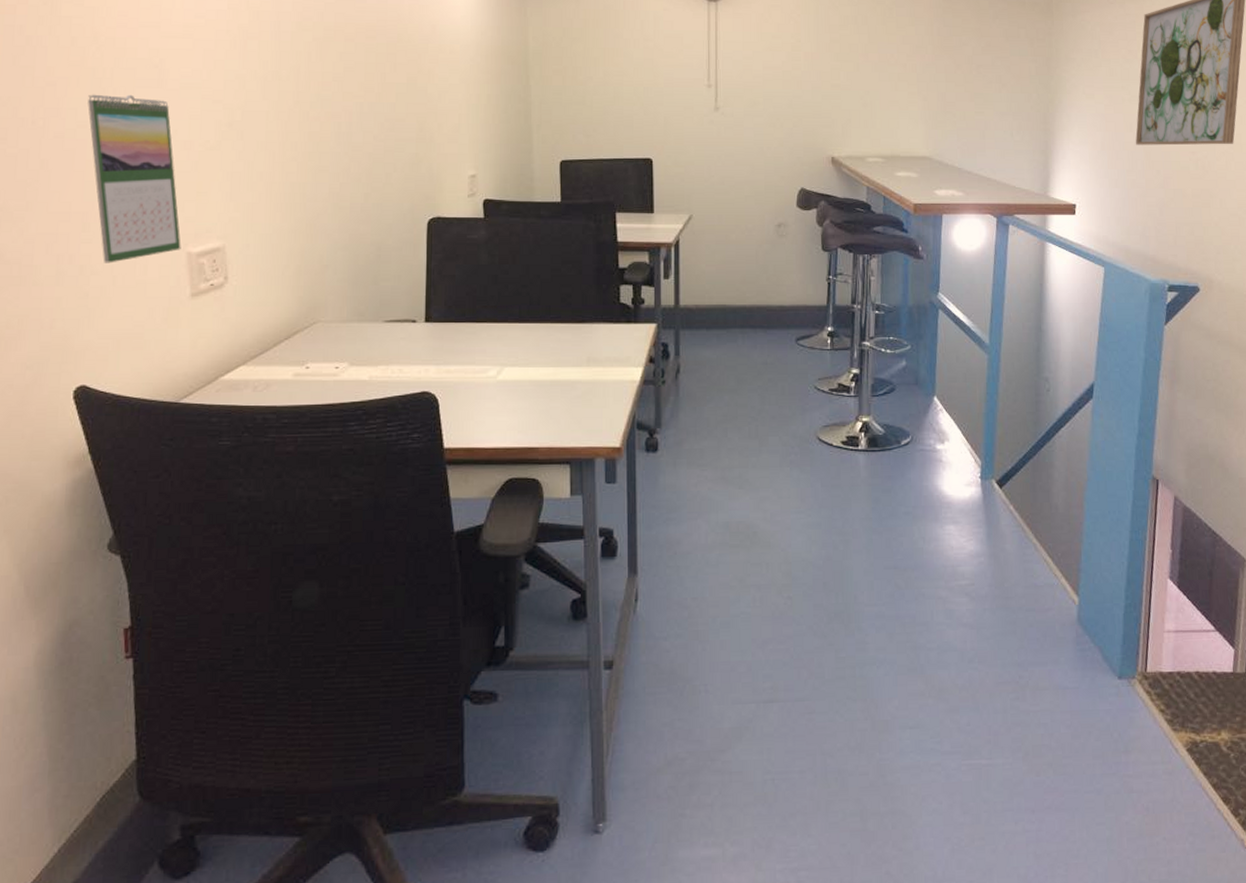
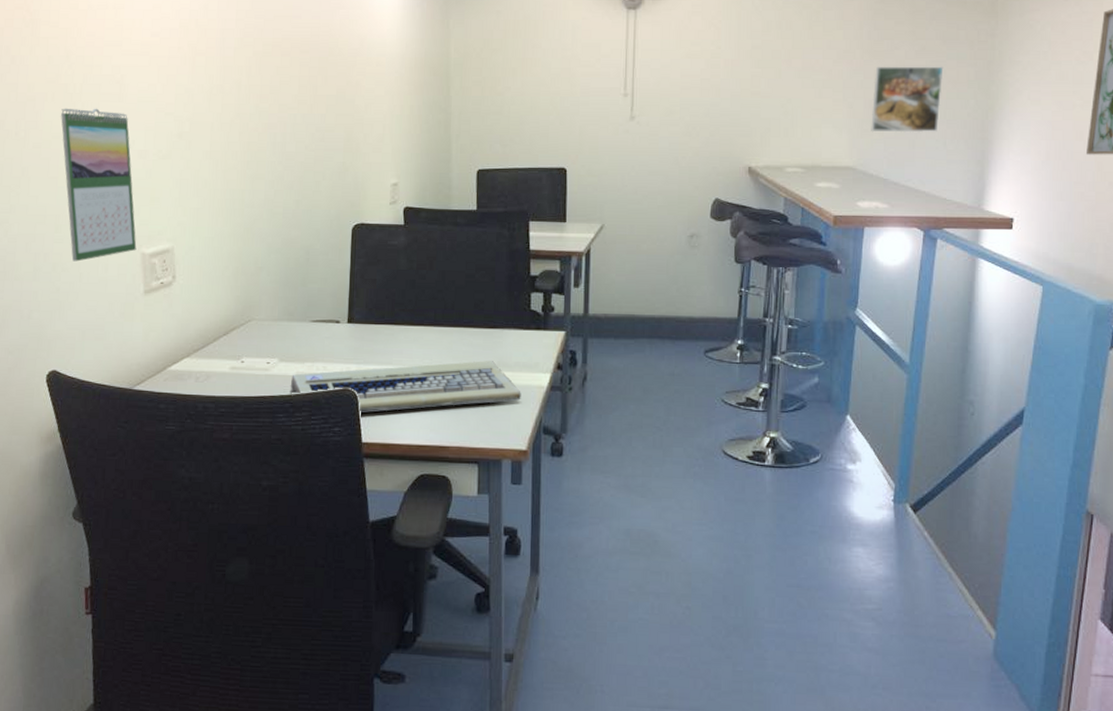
computer keyboard: none [362,357,613,416] -> present [289,361,521,412]
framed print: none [944,61,1008,125] -> present [871,66,944,133]

